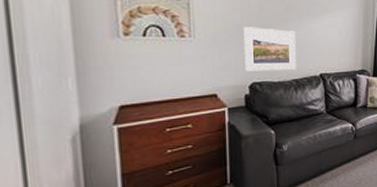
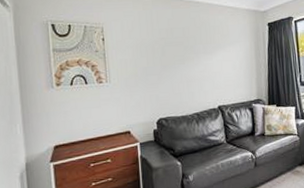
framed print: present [242,27,296,71] -> none [149,68,197,109]

